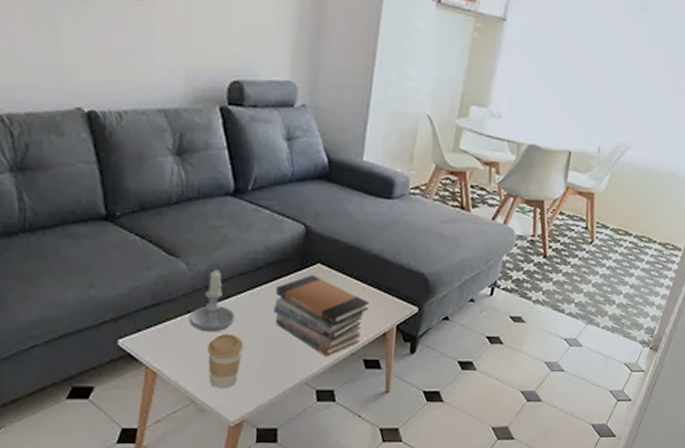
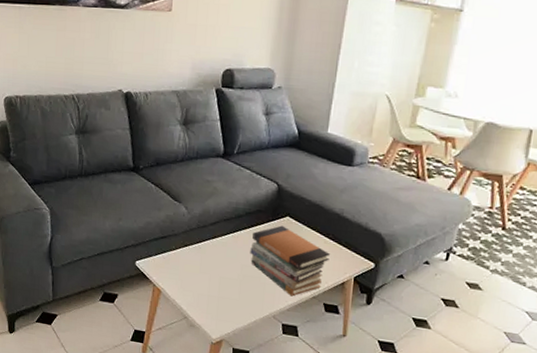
candle: present [188,269,235,332] -> none [185,214,220,264]
coffee cup: present [207,334,244,389] -> none [197,266,226,311]

